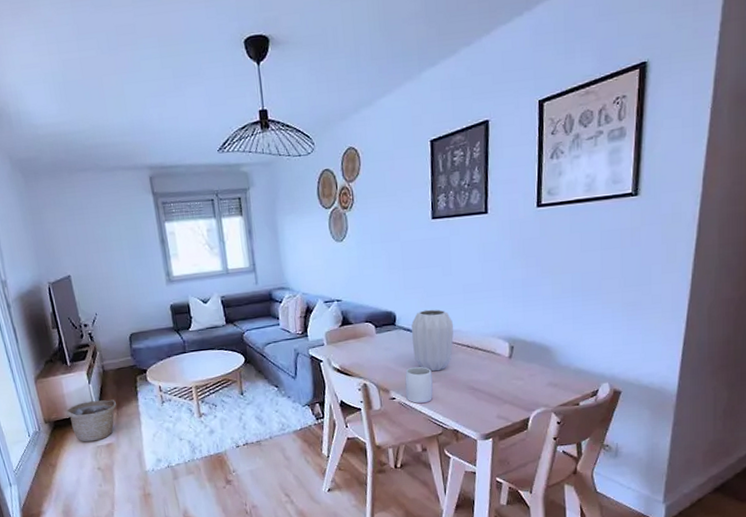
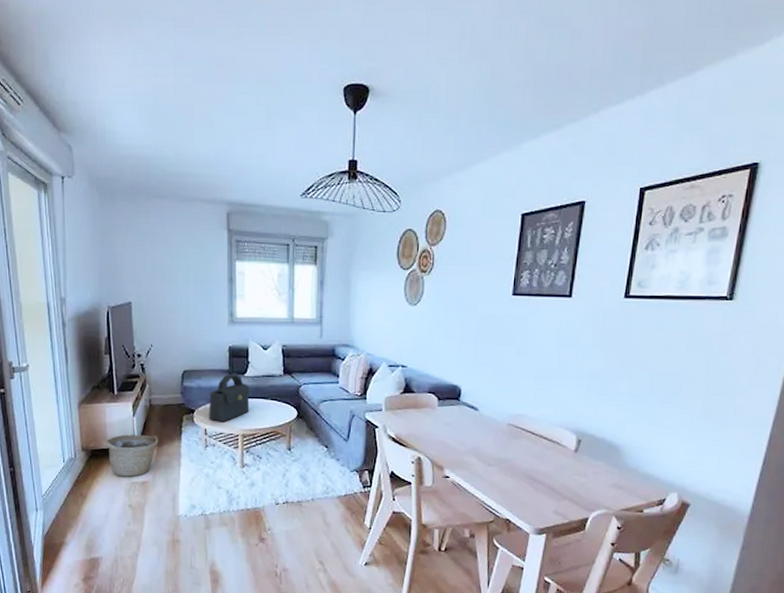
handbag: none [159,329,199,378] -> present [209,373,250,423]
mug: present [405,366,433,404] -> none [461,446,491,487]
vase: present [411,309,454,372] -> none [474,388,521,455]

